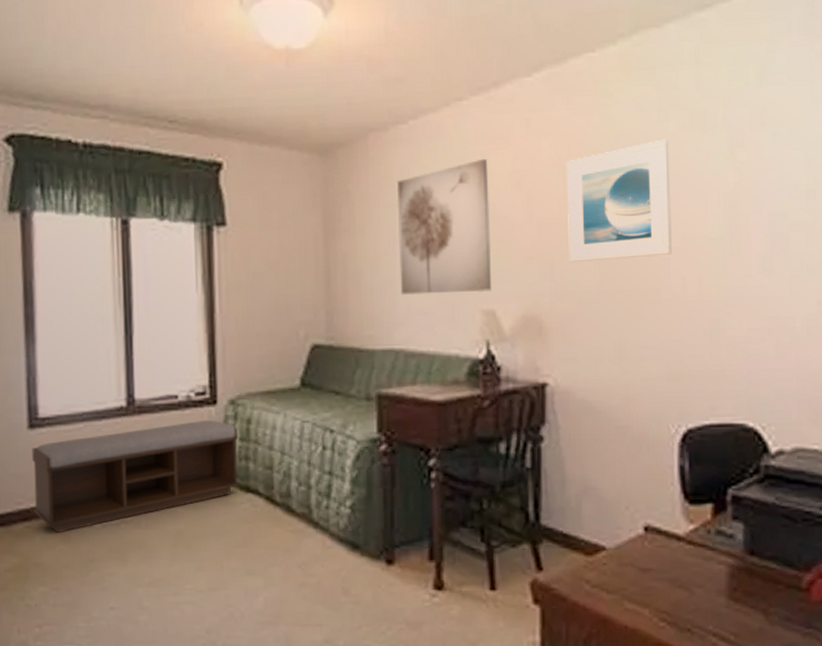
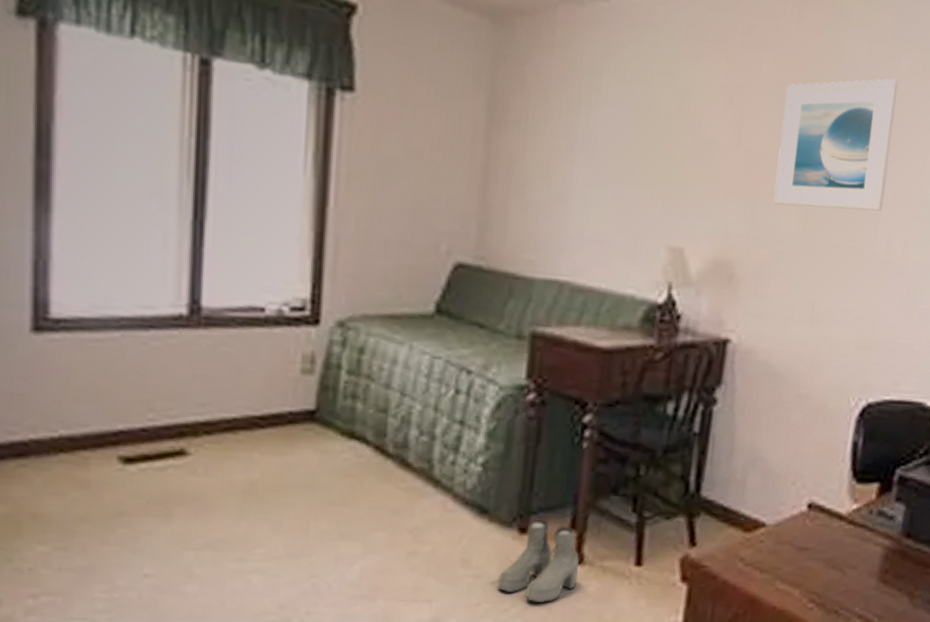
bench: present [32,420,239,533] -> none [33,343,344,476]
boots: none [374,551,440,626] -> present [498,519,579,604]
wall art: present [396,158,492,295] -> none [574,63,698,226]

